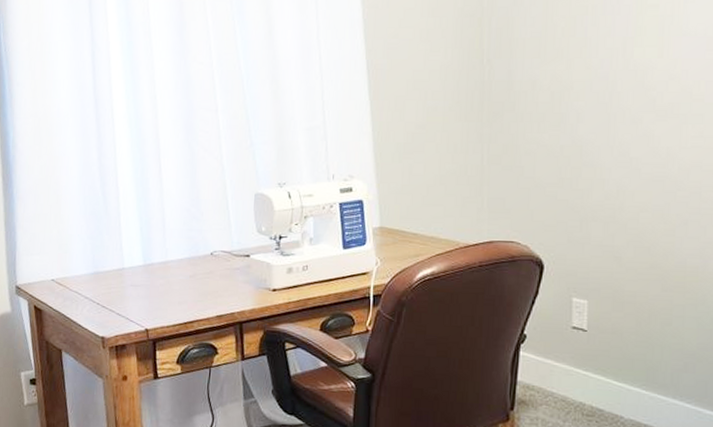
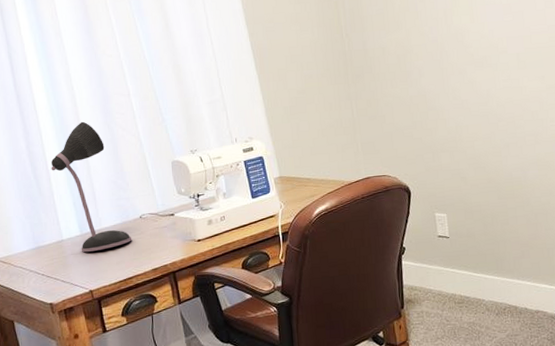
desk lamp: none [121,136,199,286] -> present [51,121,132,253]

